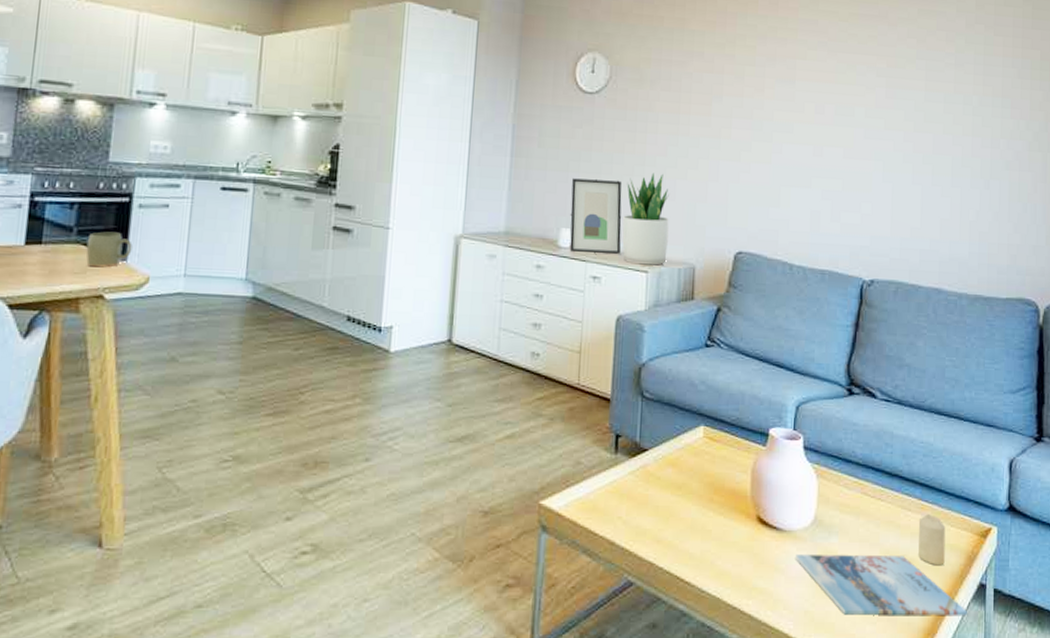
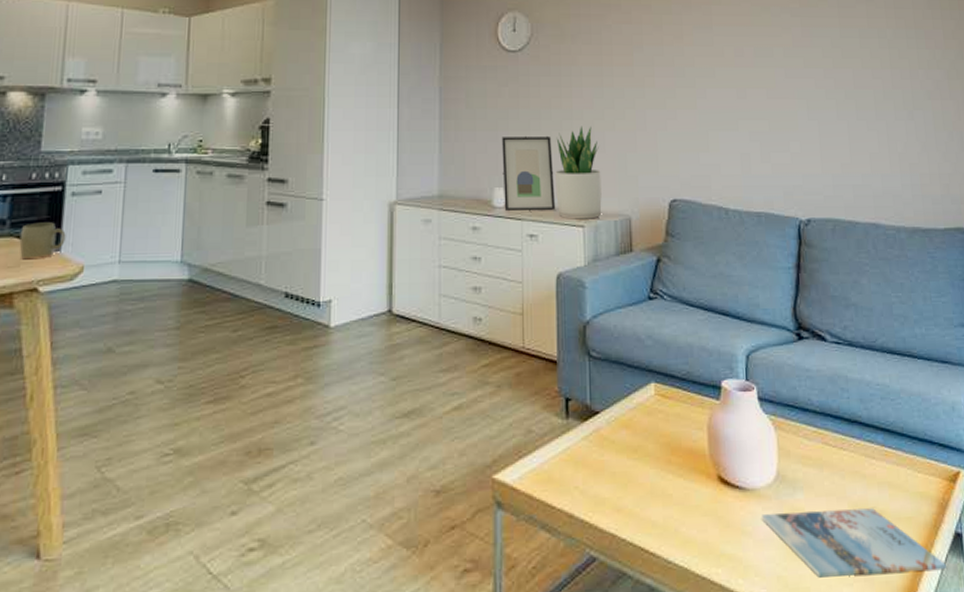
candle: present [918,514,946,566] -> none [884,461,916,517]

